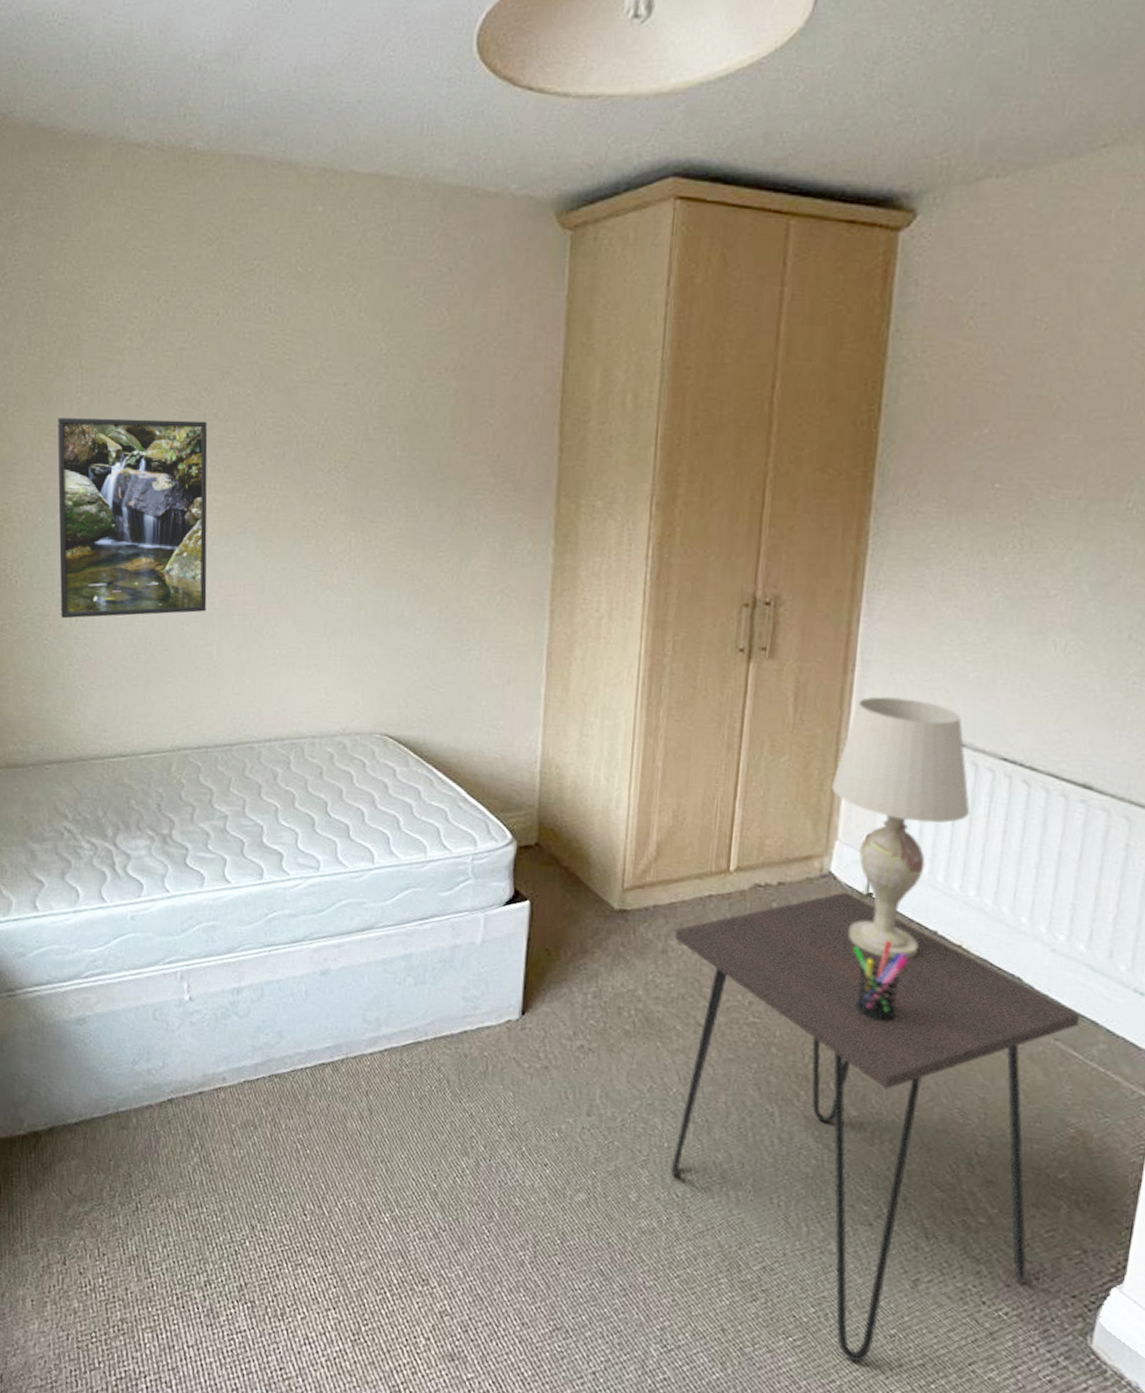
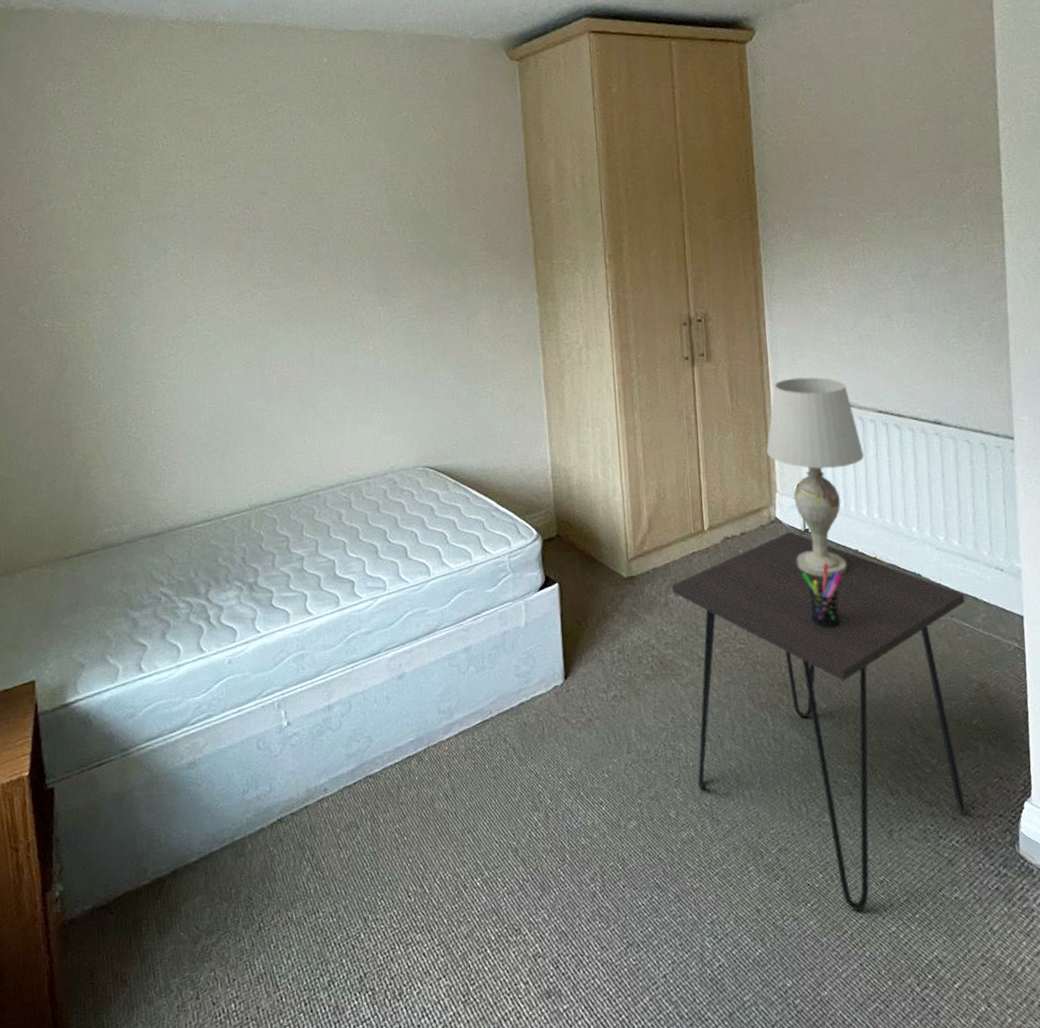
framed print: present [57,417,208,619] -> none [124,233,267,411]

